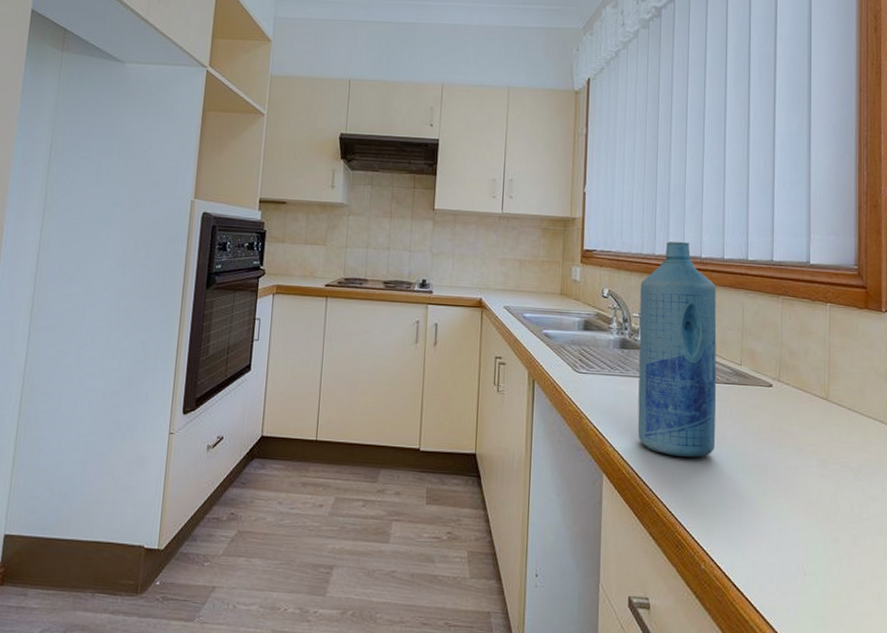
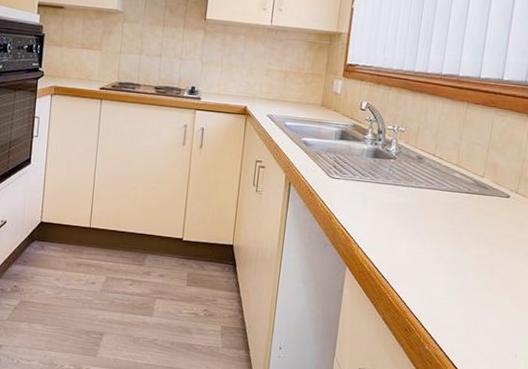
bottle: present [637,241,717,458] -> none [381,59,470,257]

